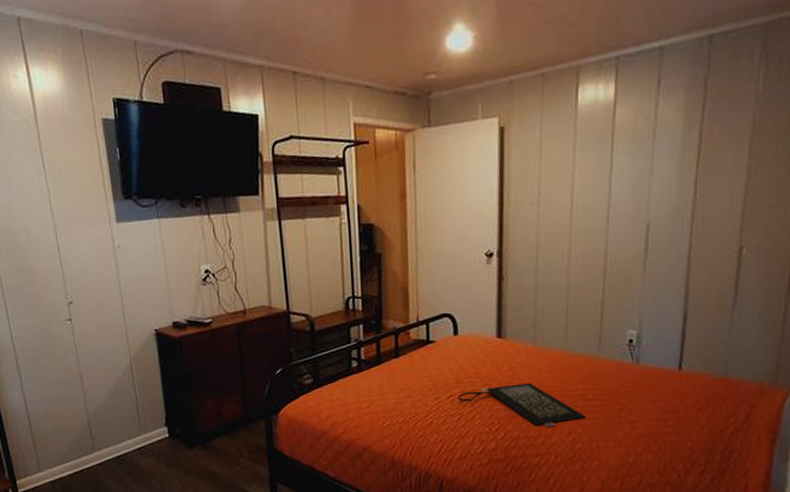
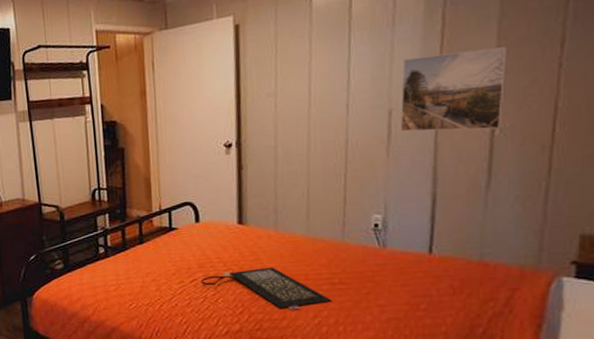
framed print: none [656,166,757,248] -> present [400,46,507,132]

